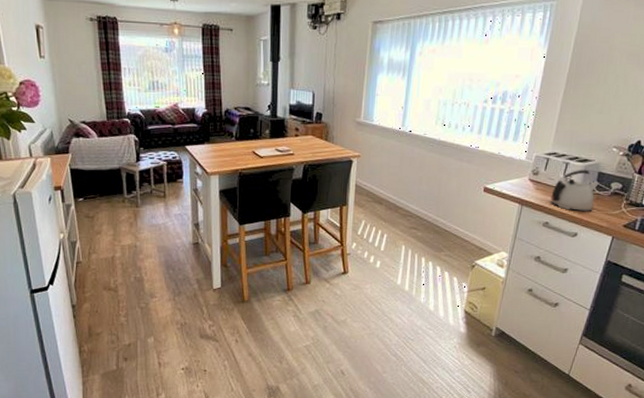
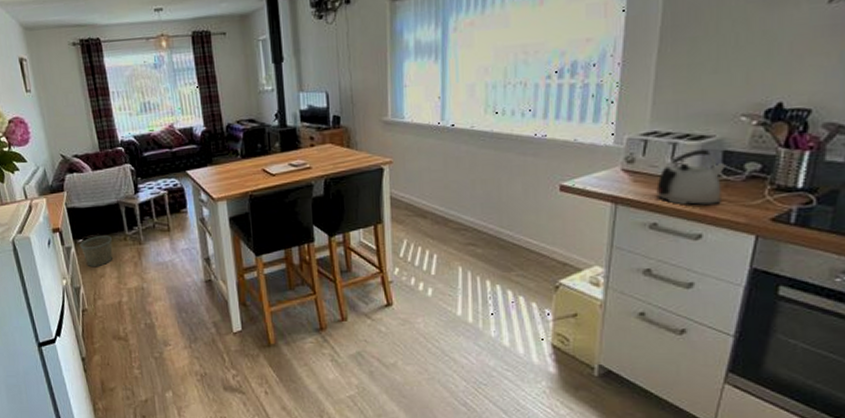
basket: none [79,195,111,225] -> present [79,234,113,268]

